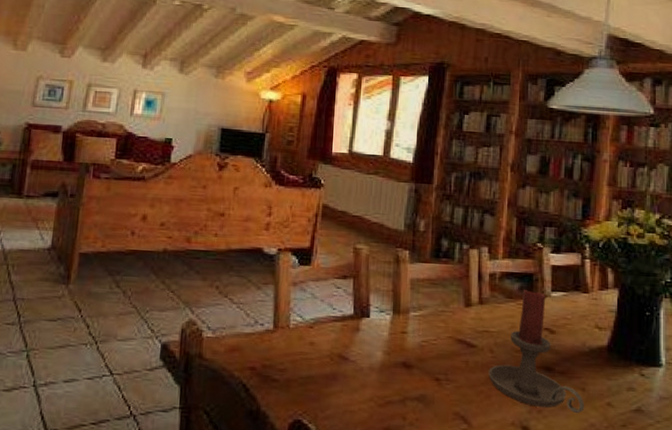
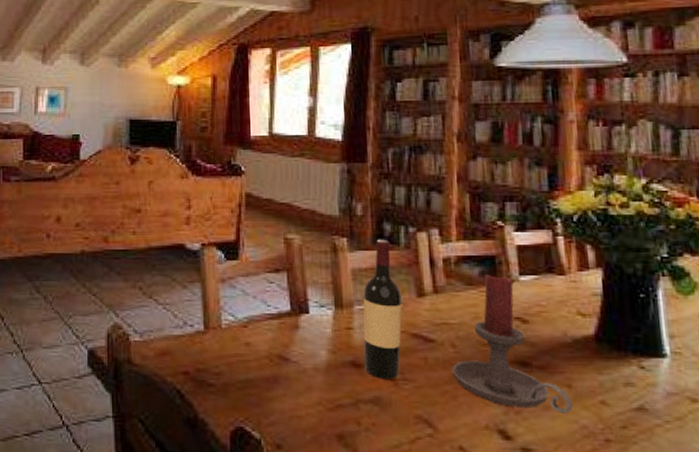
wine bottle: none [414,253,452,380] -> present [363,239,402,379]

